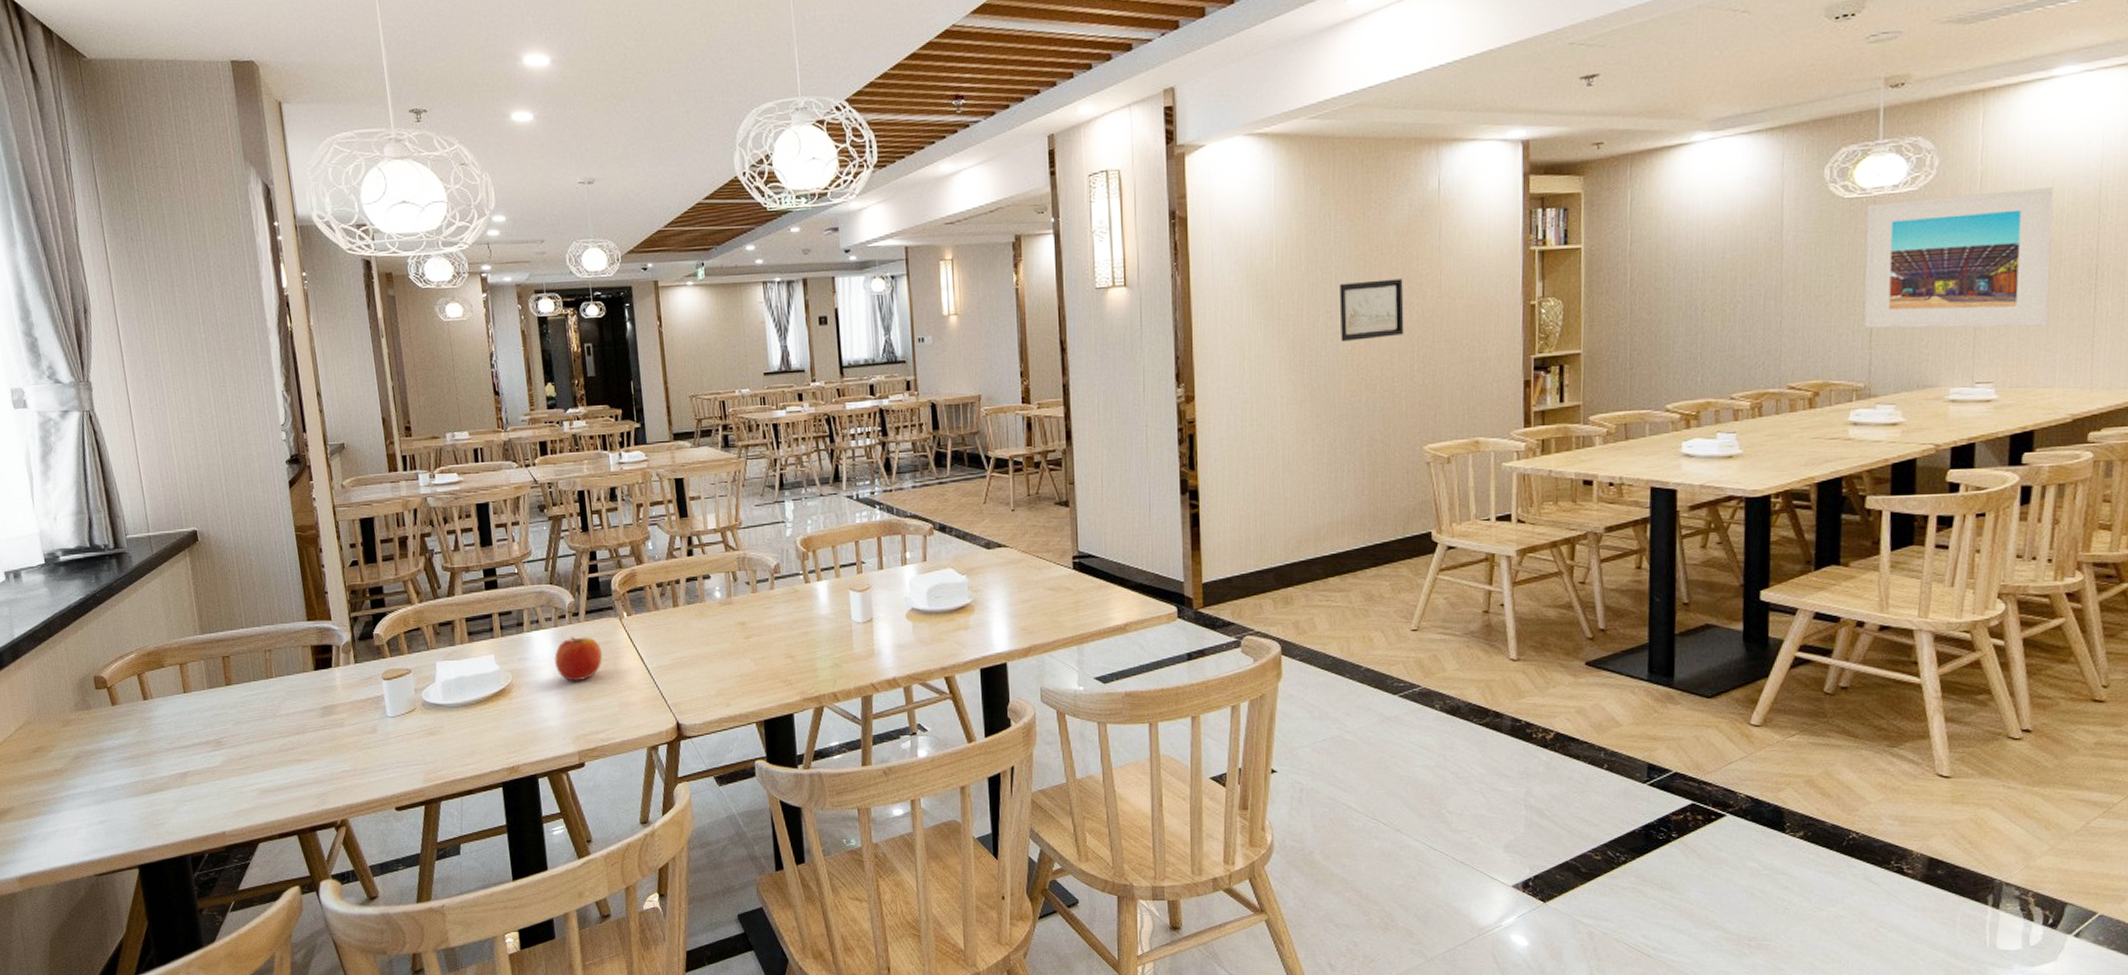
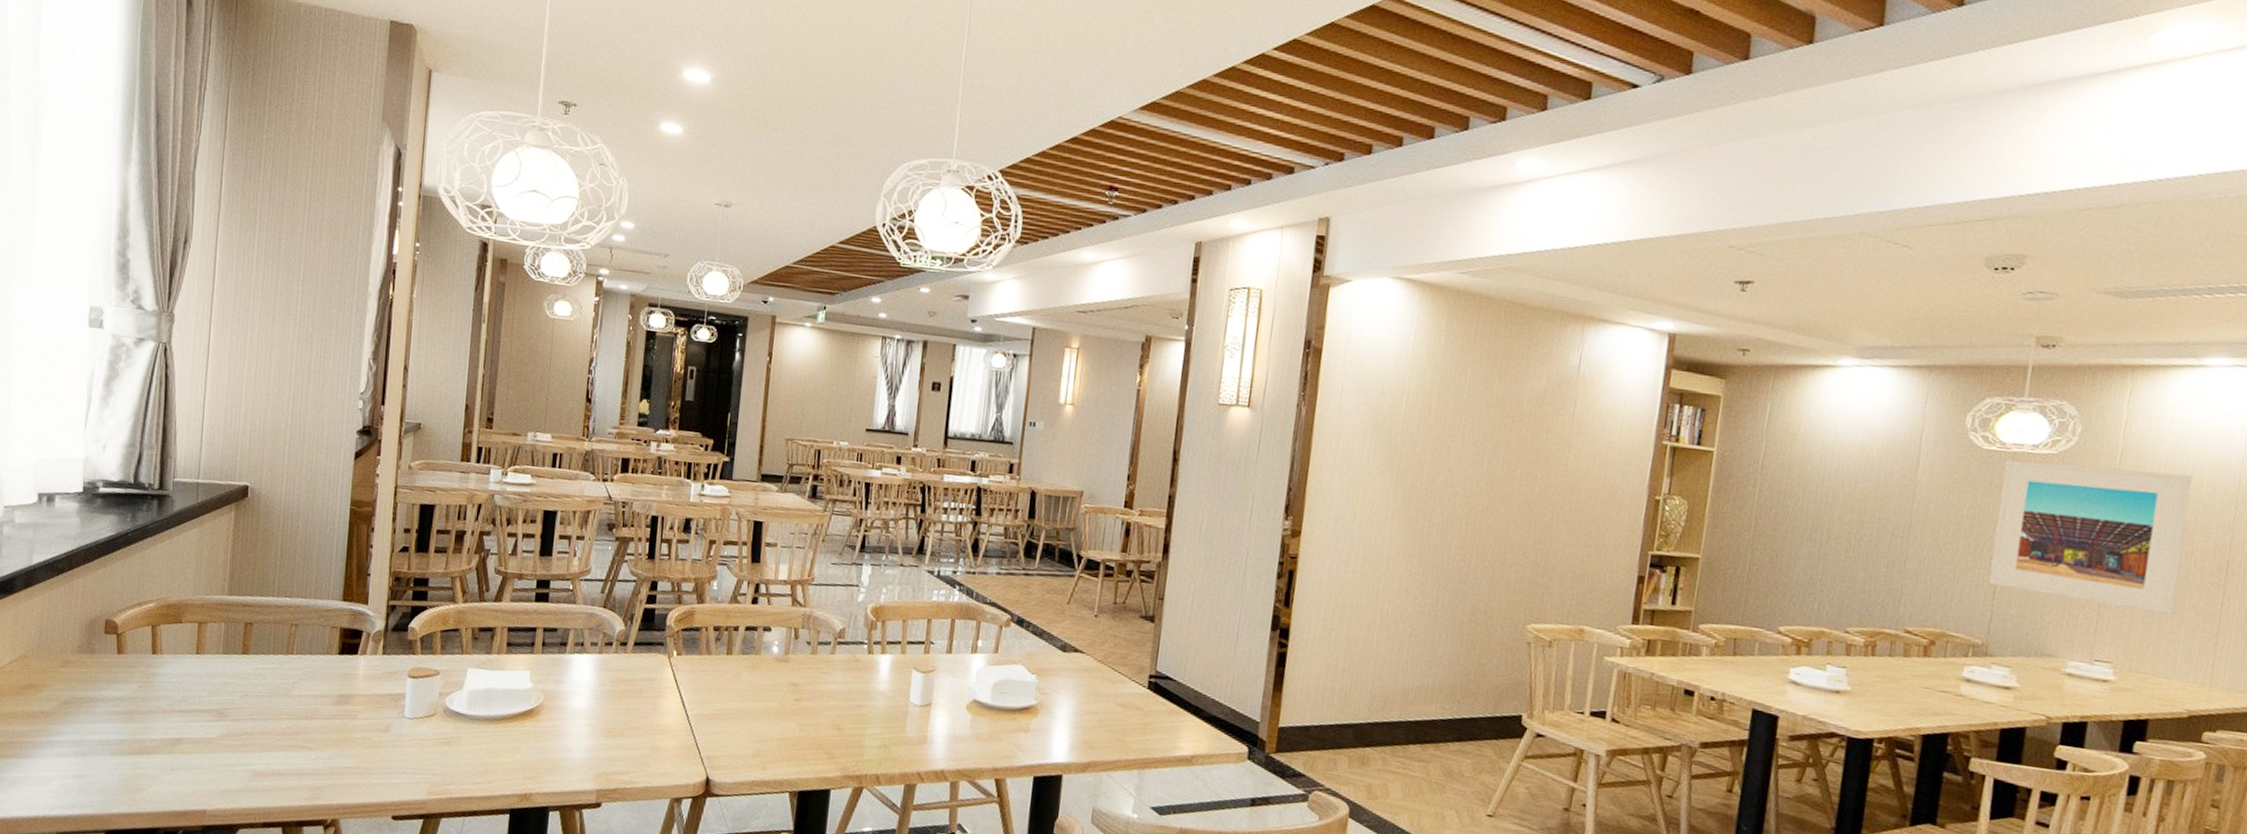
fruit: present [554,636,602,682] -> none [591,666,643,715]
wall art: present [1339,278,1404,341] -> none [1458,443,1530,507]

